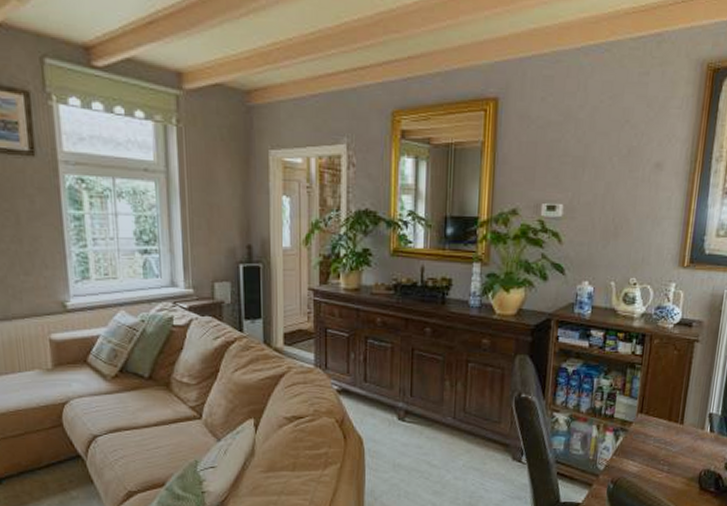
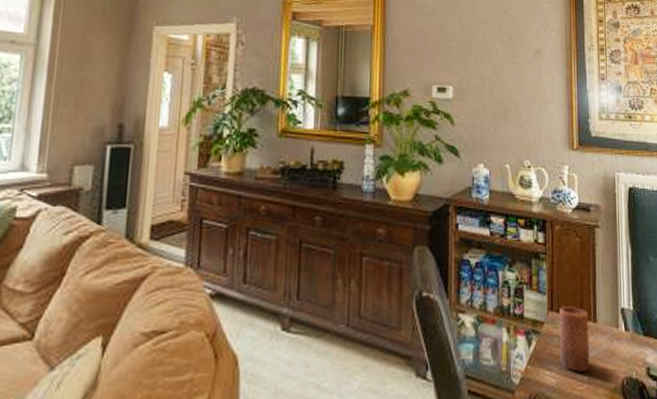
candle: none [644,410,677,463] -> present [559,306,590,372]

